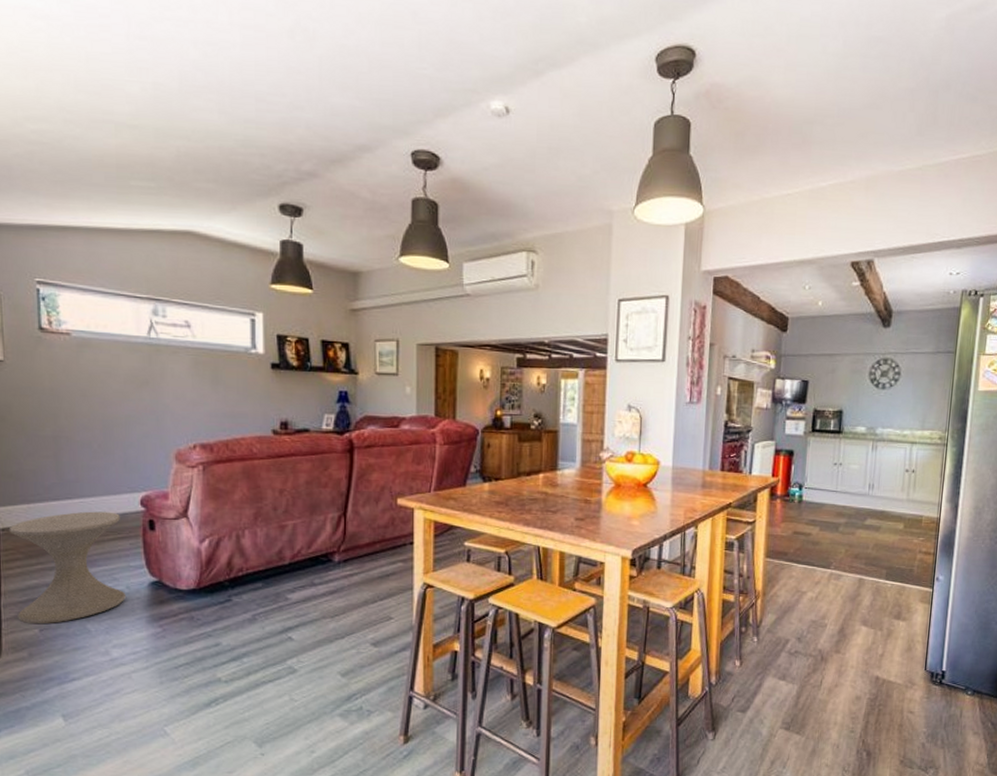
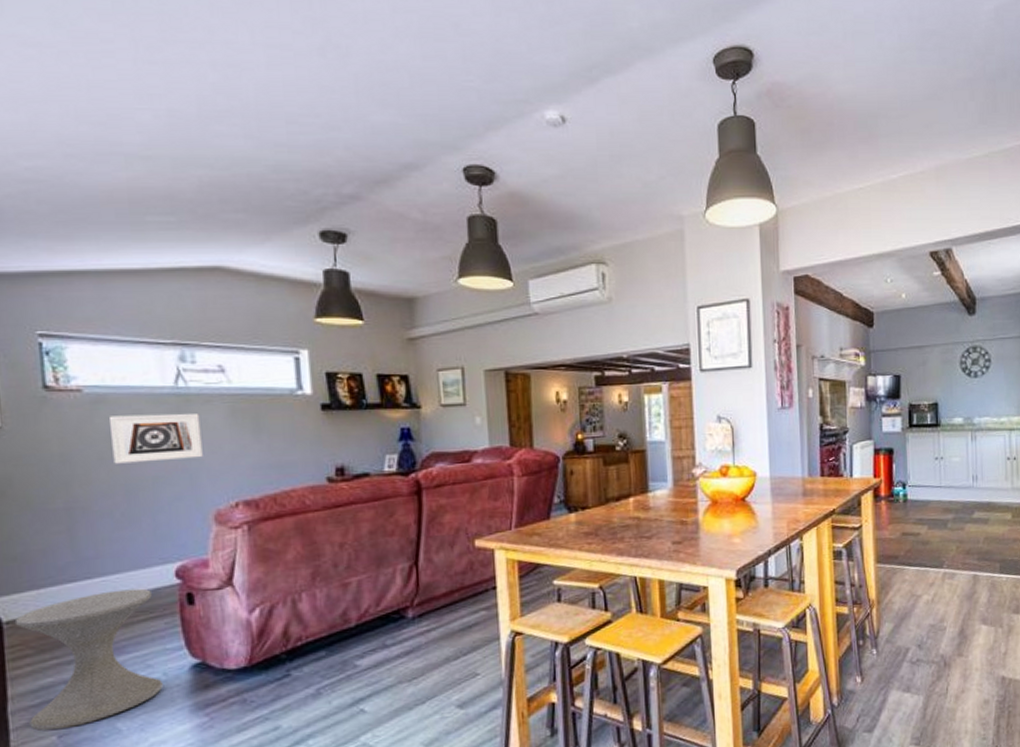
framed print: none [91,359,168,403] -> present [108,413,203,464]

